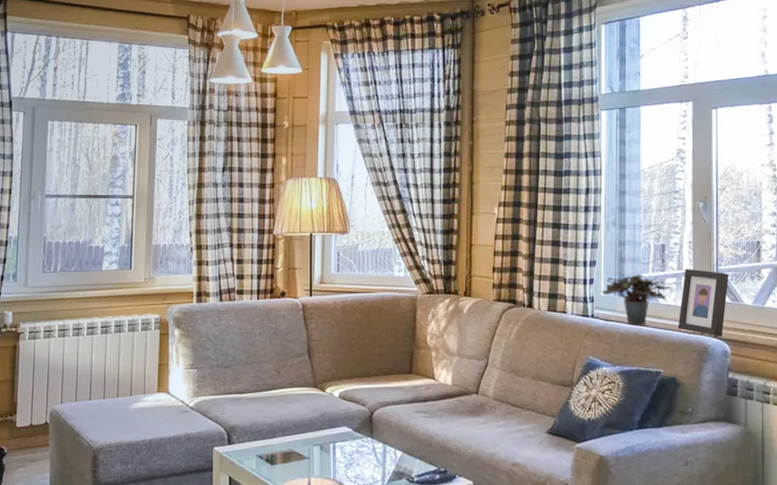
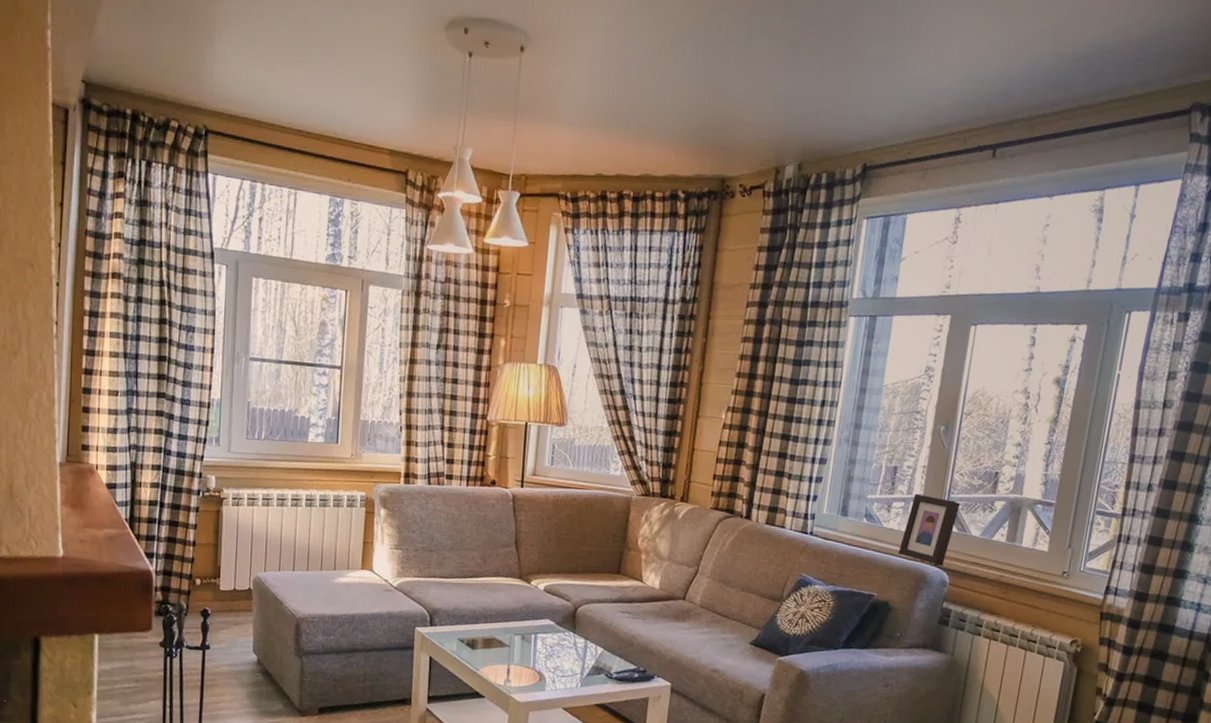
potted plant: present [601,274,672,324] -> none [823,495,898,546]

